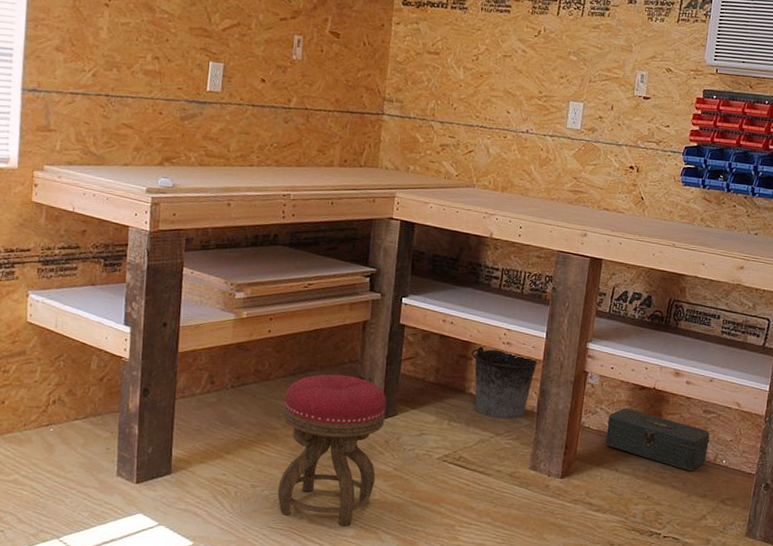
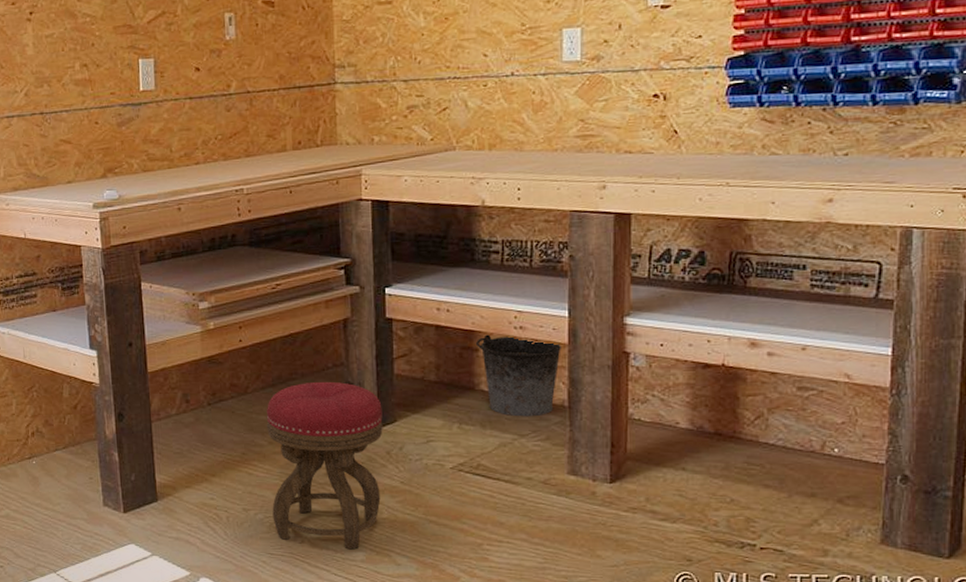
toolbox: present [605,408,710,471] -> none [664,392,812,465]

